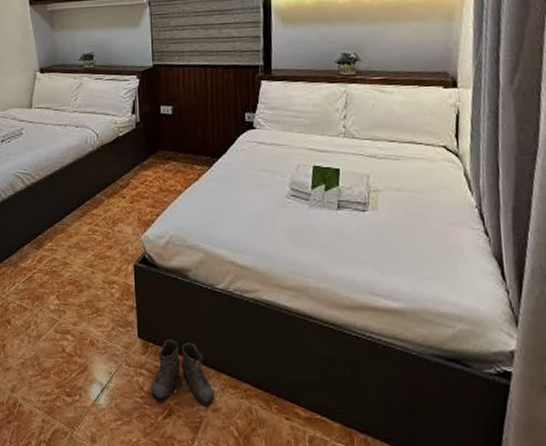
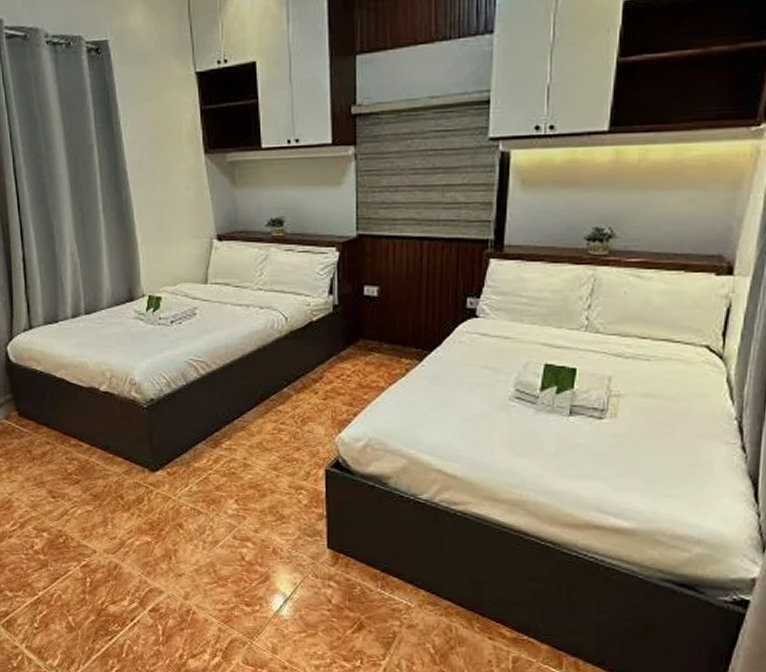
boots: present [150,339,215,406] -> none [339,551,411,621]

